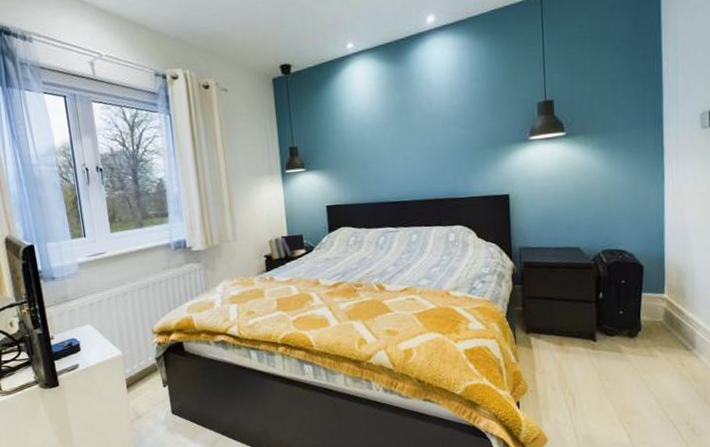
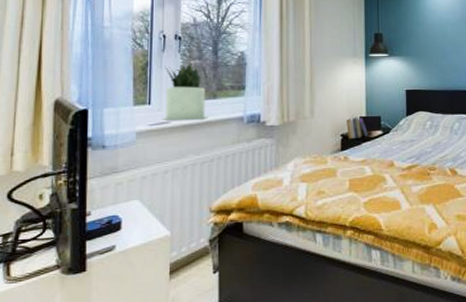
planter: none [92,193,139,252] -> present [162,62,208,122]

